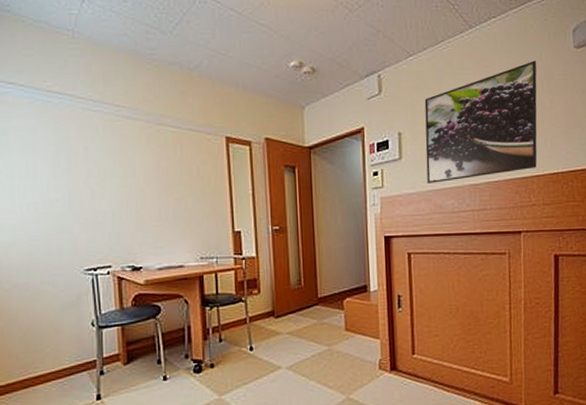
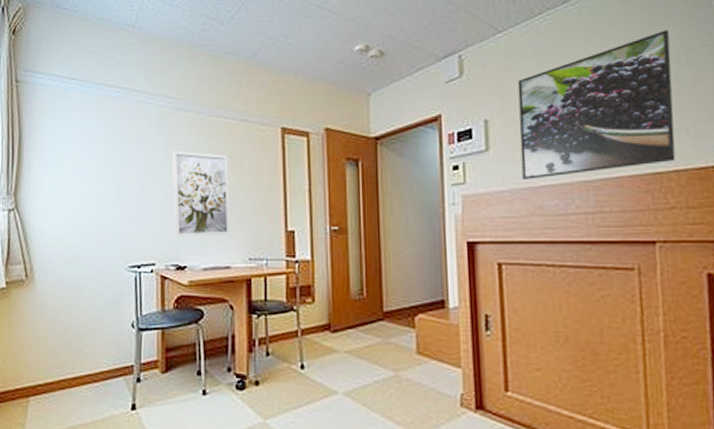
wall art: none [121,158,182,240] -> present [171,151,230,237]

